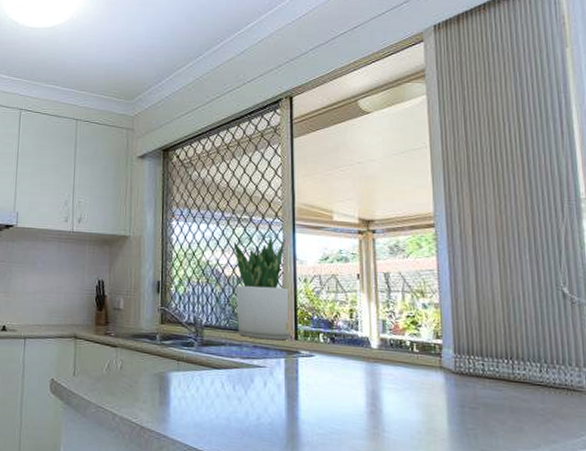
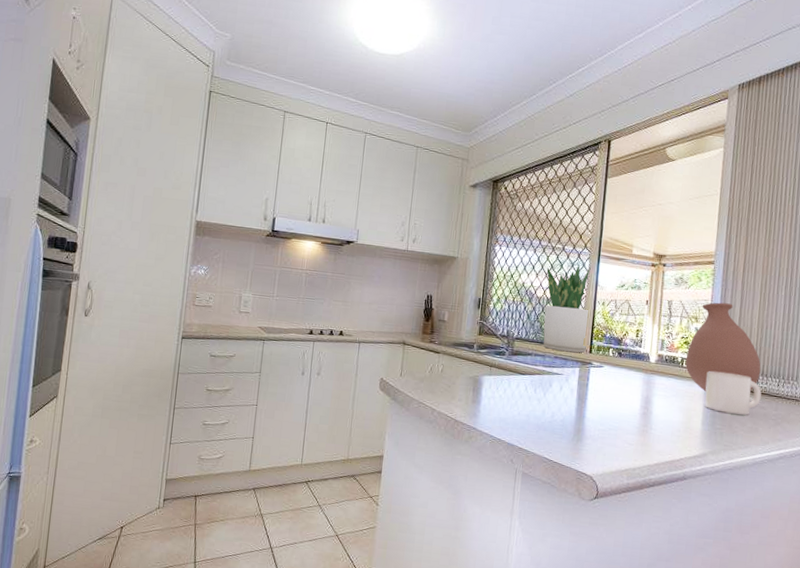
vase: none [415,272,515,383] -> present [685,302,761,392]
mug: none [444,356,520,410] -> present [705,371,762,415]

